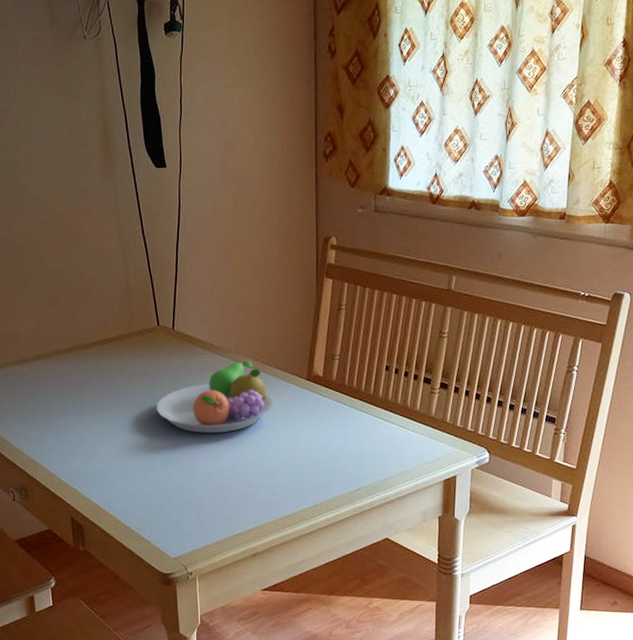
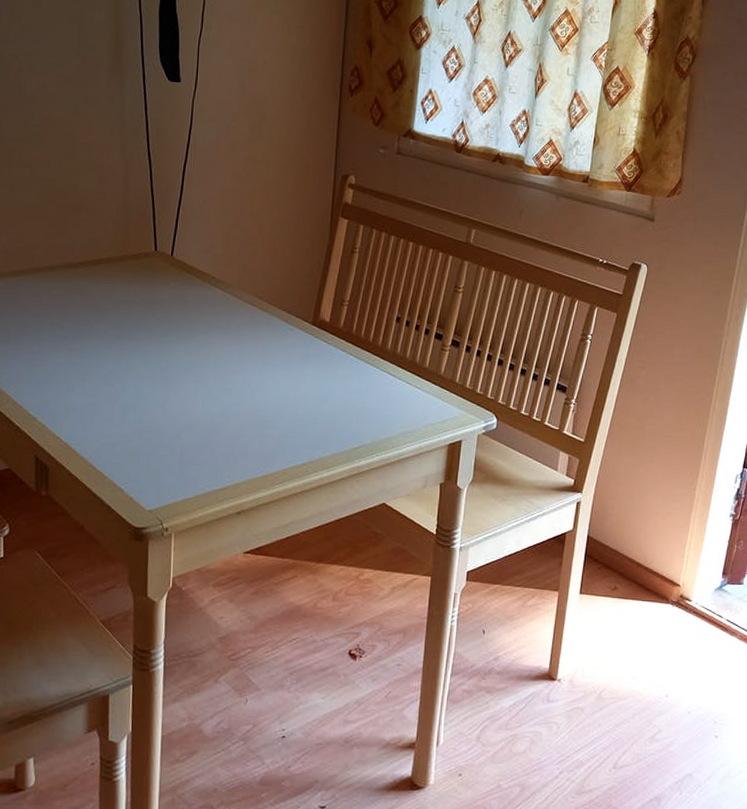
fruit bowl: present [156,360,273,434] -> none [144,297,274,375]

